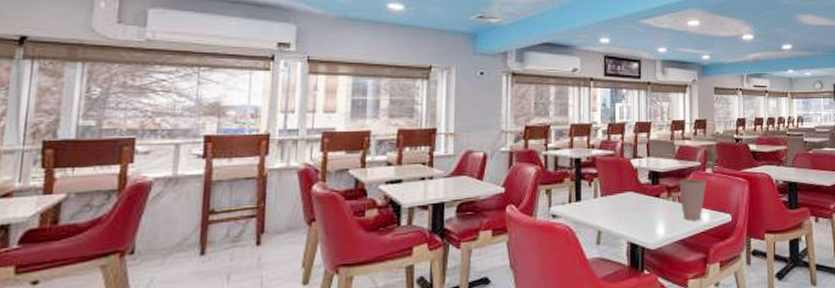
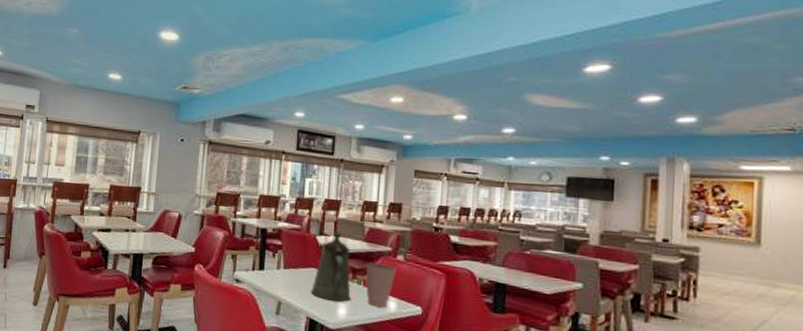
coffee pot: none [630,153,668,222] -> present [311,231,351,302]

